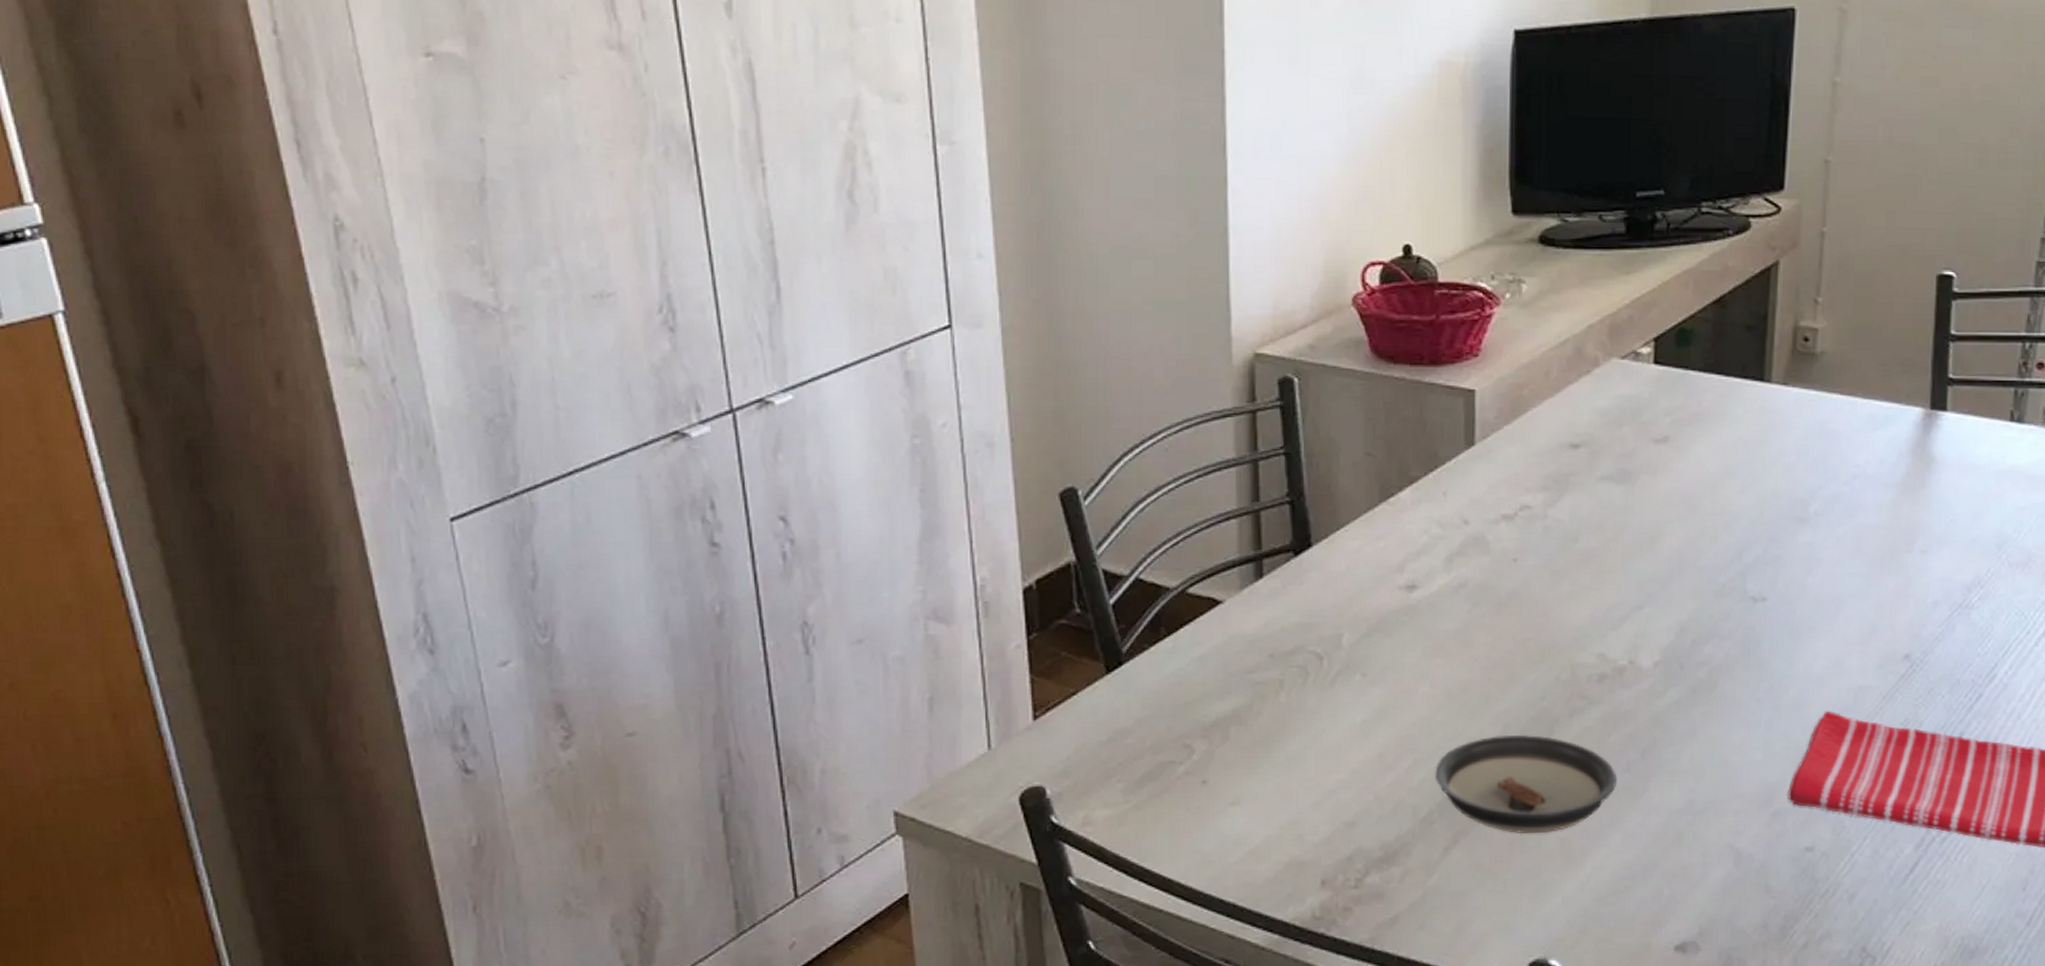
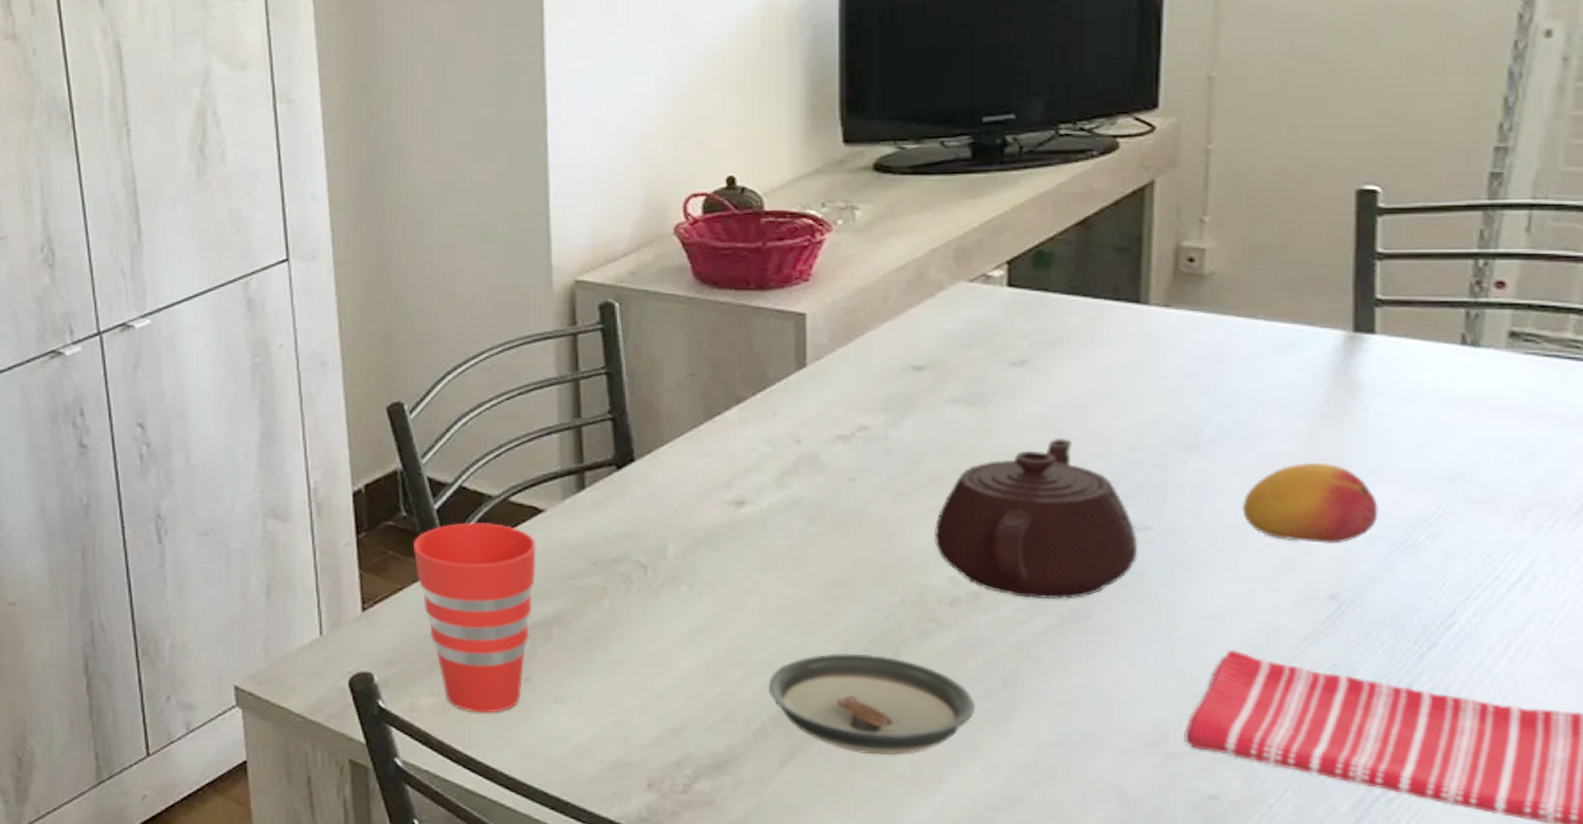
cup: none [1088,616,1214,822] -> present [414,522,536,714]
teapot: none [1586,514,1756,672] -> present [935,438,1138,600]
fruit: none [1839,532,1944,608] -> present [1242,462,1379,544]

